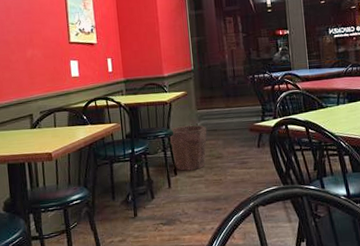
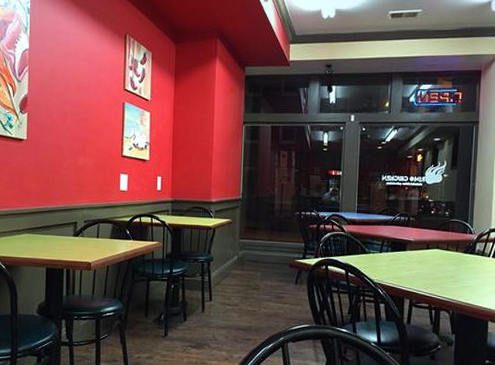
waste bin: present [168,125,207,171] -> none [208,253,247,298]

